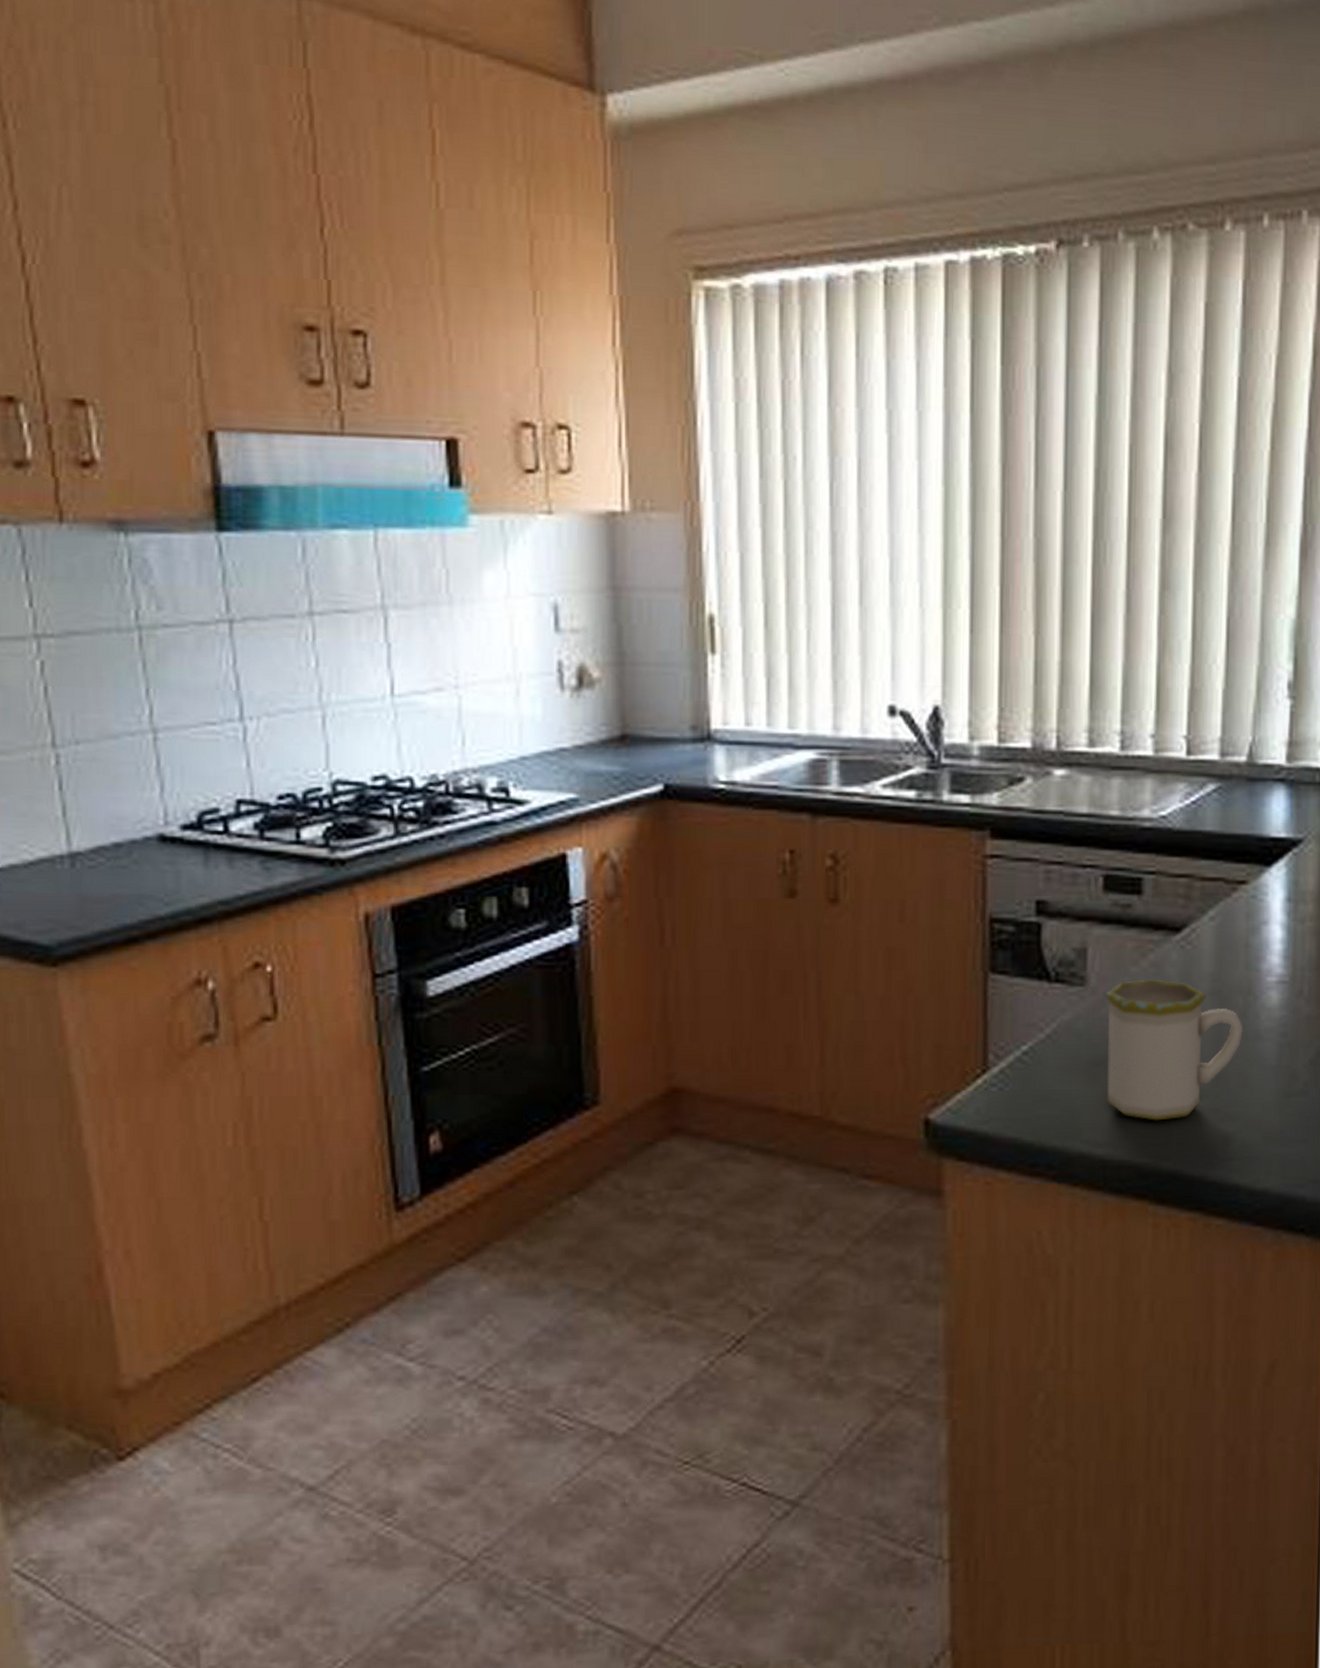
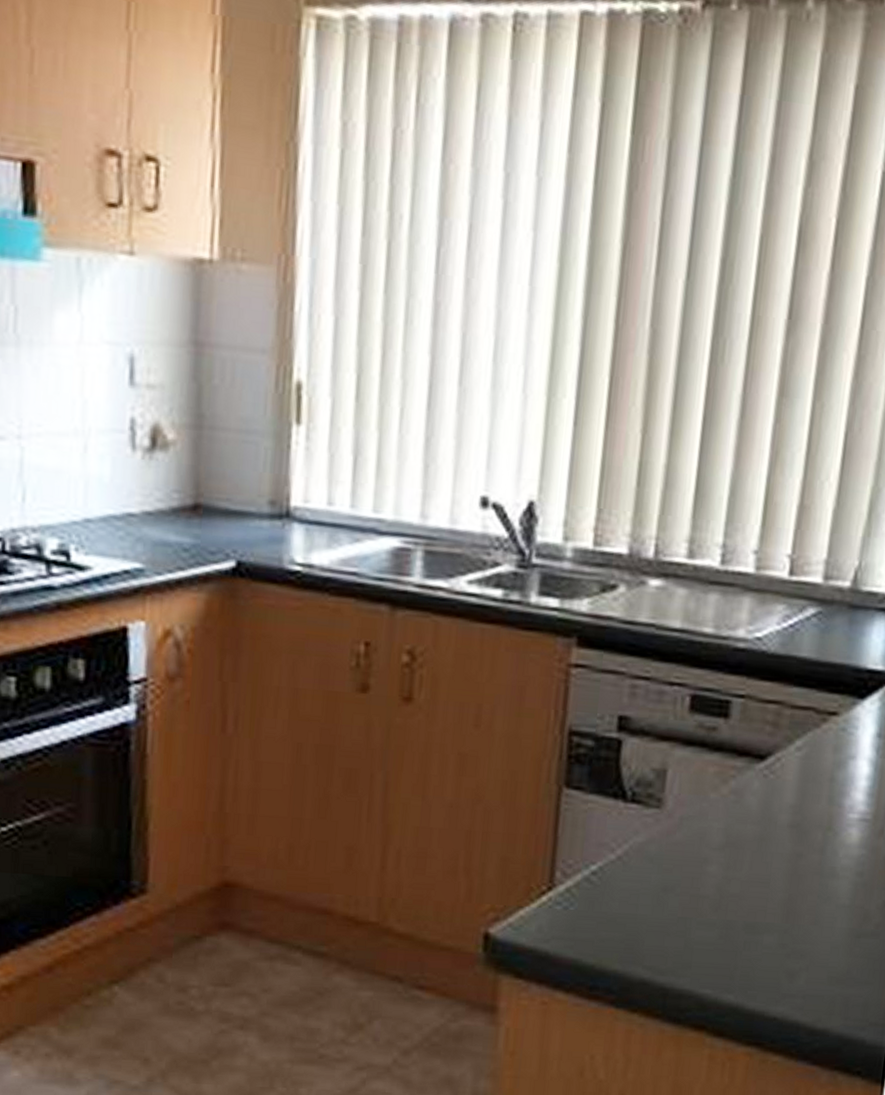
mug: present [1105,979,1244,1121] -> none [673,806,820,952]

